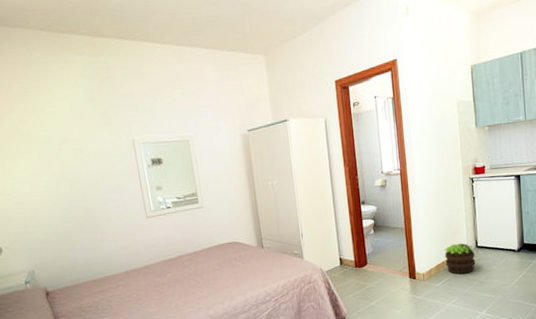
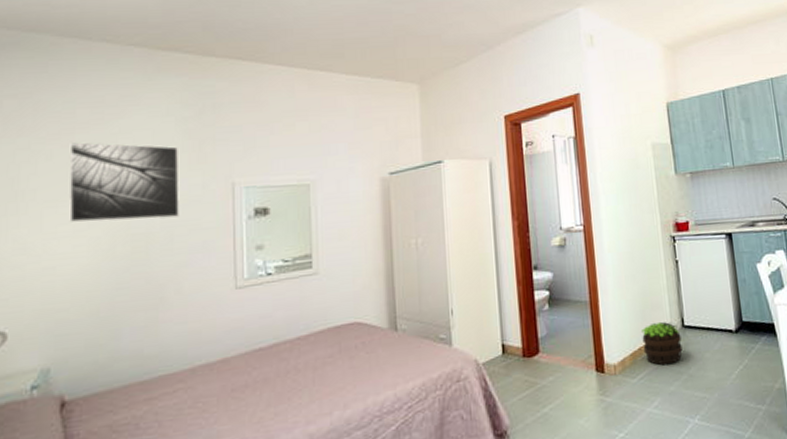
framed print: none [12,110,99,171] -> present [69,142,180,222]

